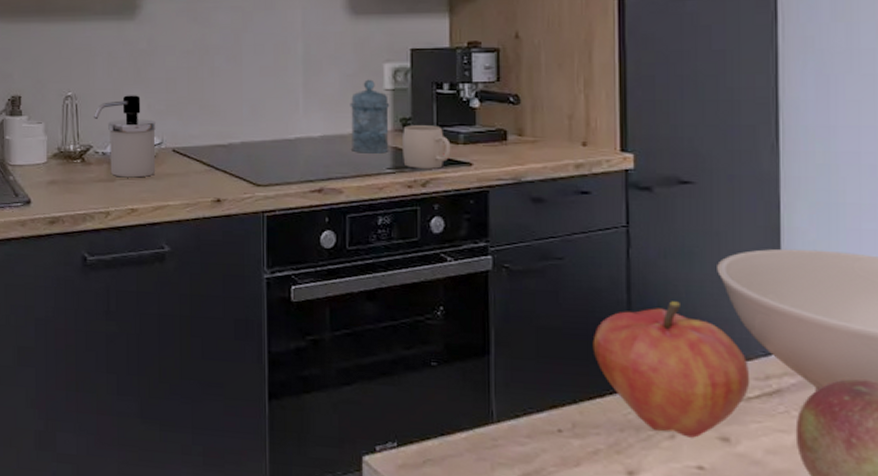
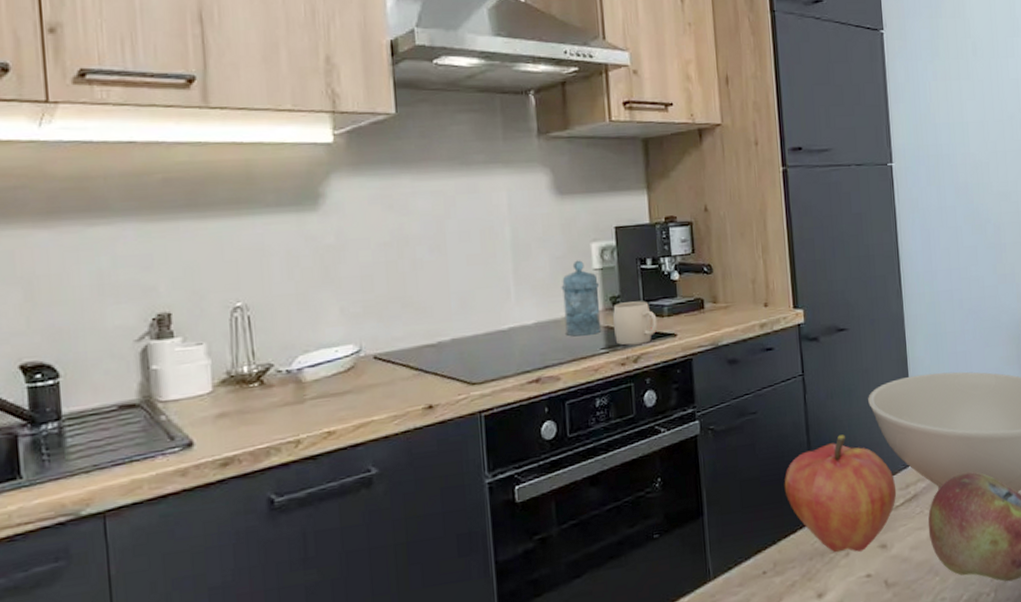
soap dispenser: present [93,95,157,178] -> none [271,298,355,397]

